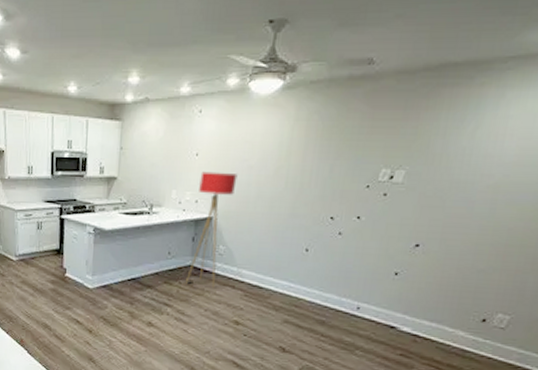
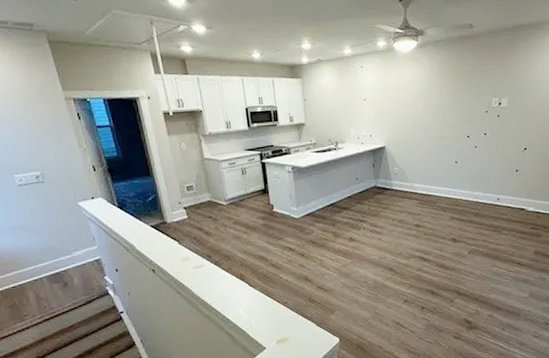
floor lamp: present [186,171,238,288] -> none [370,111,398,202]

